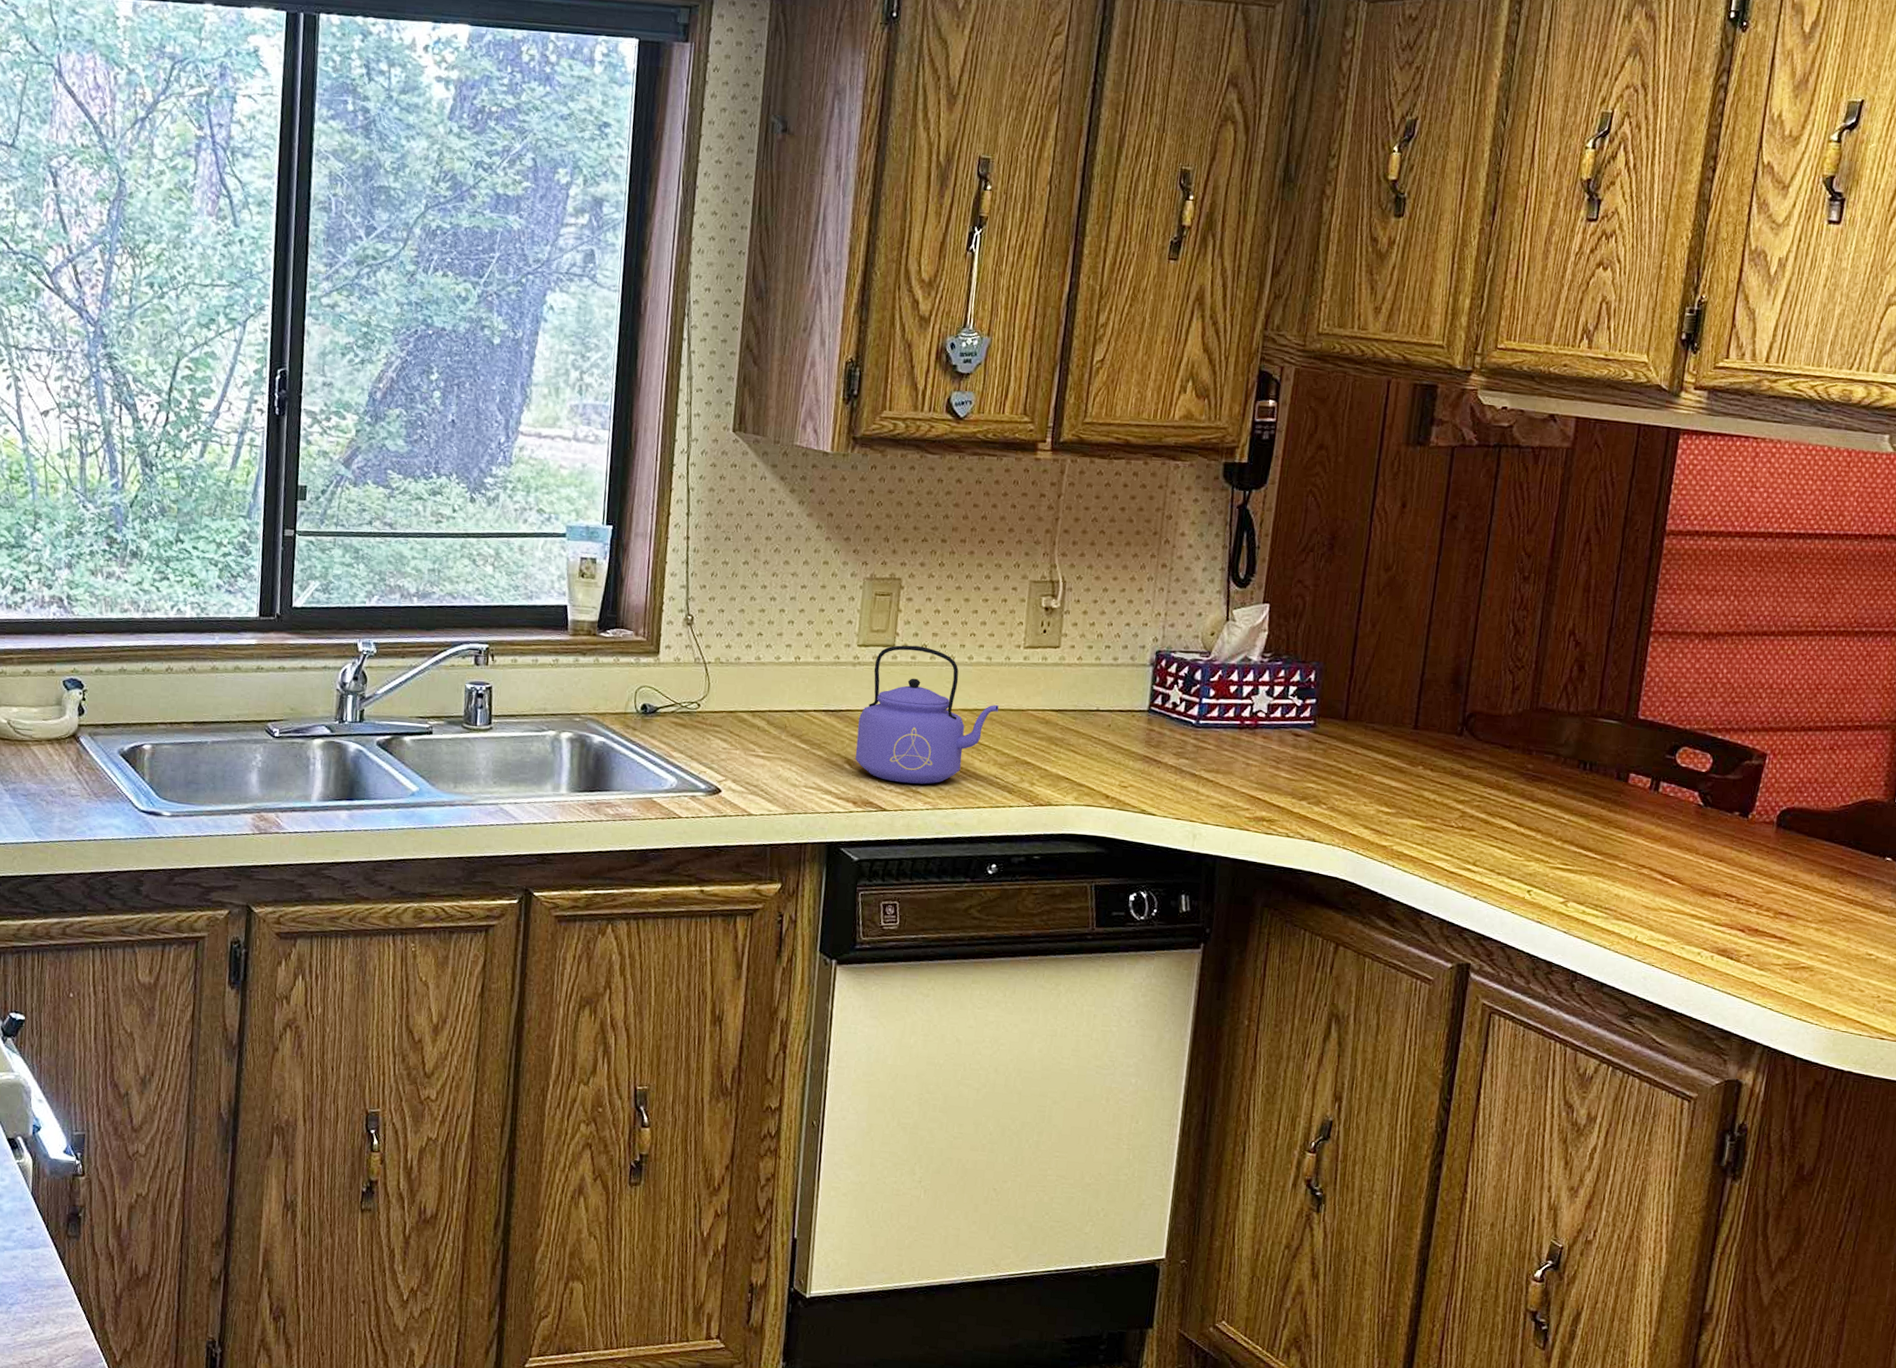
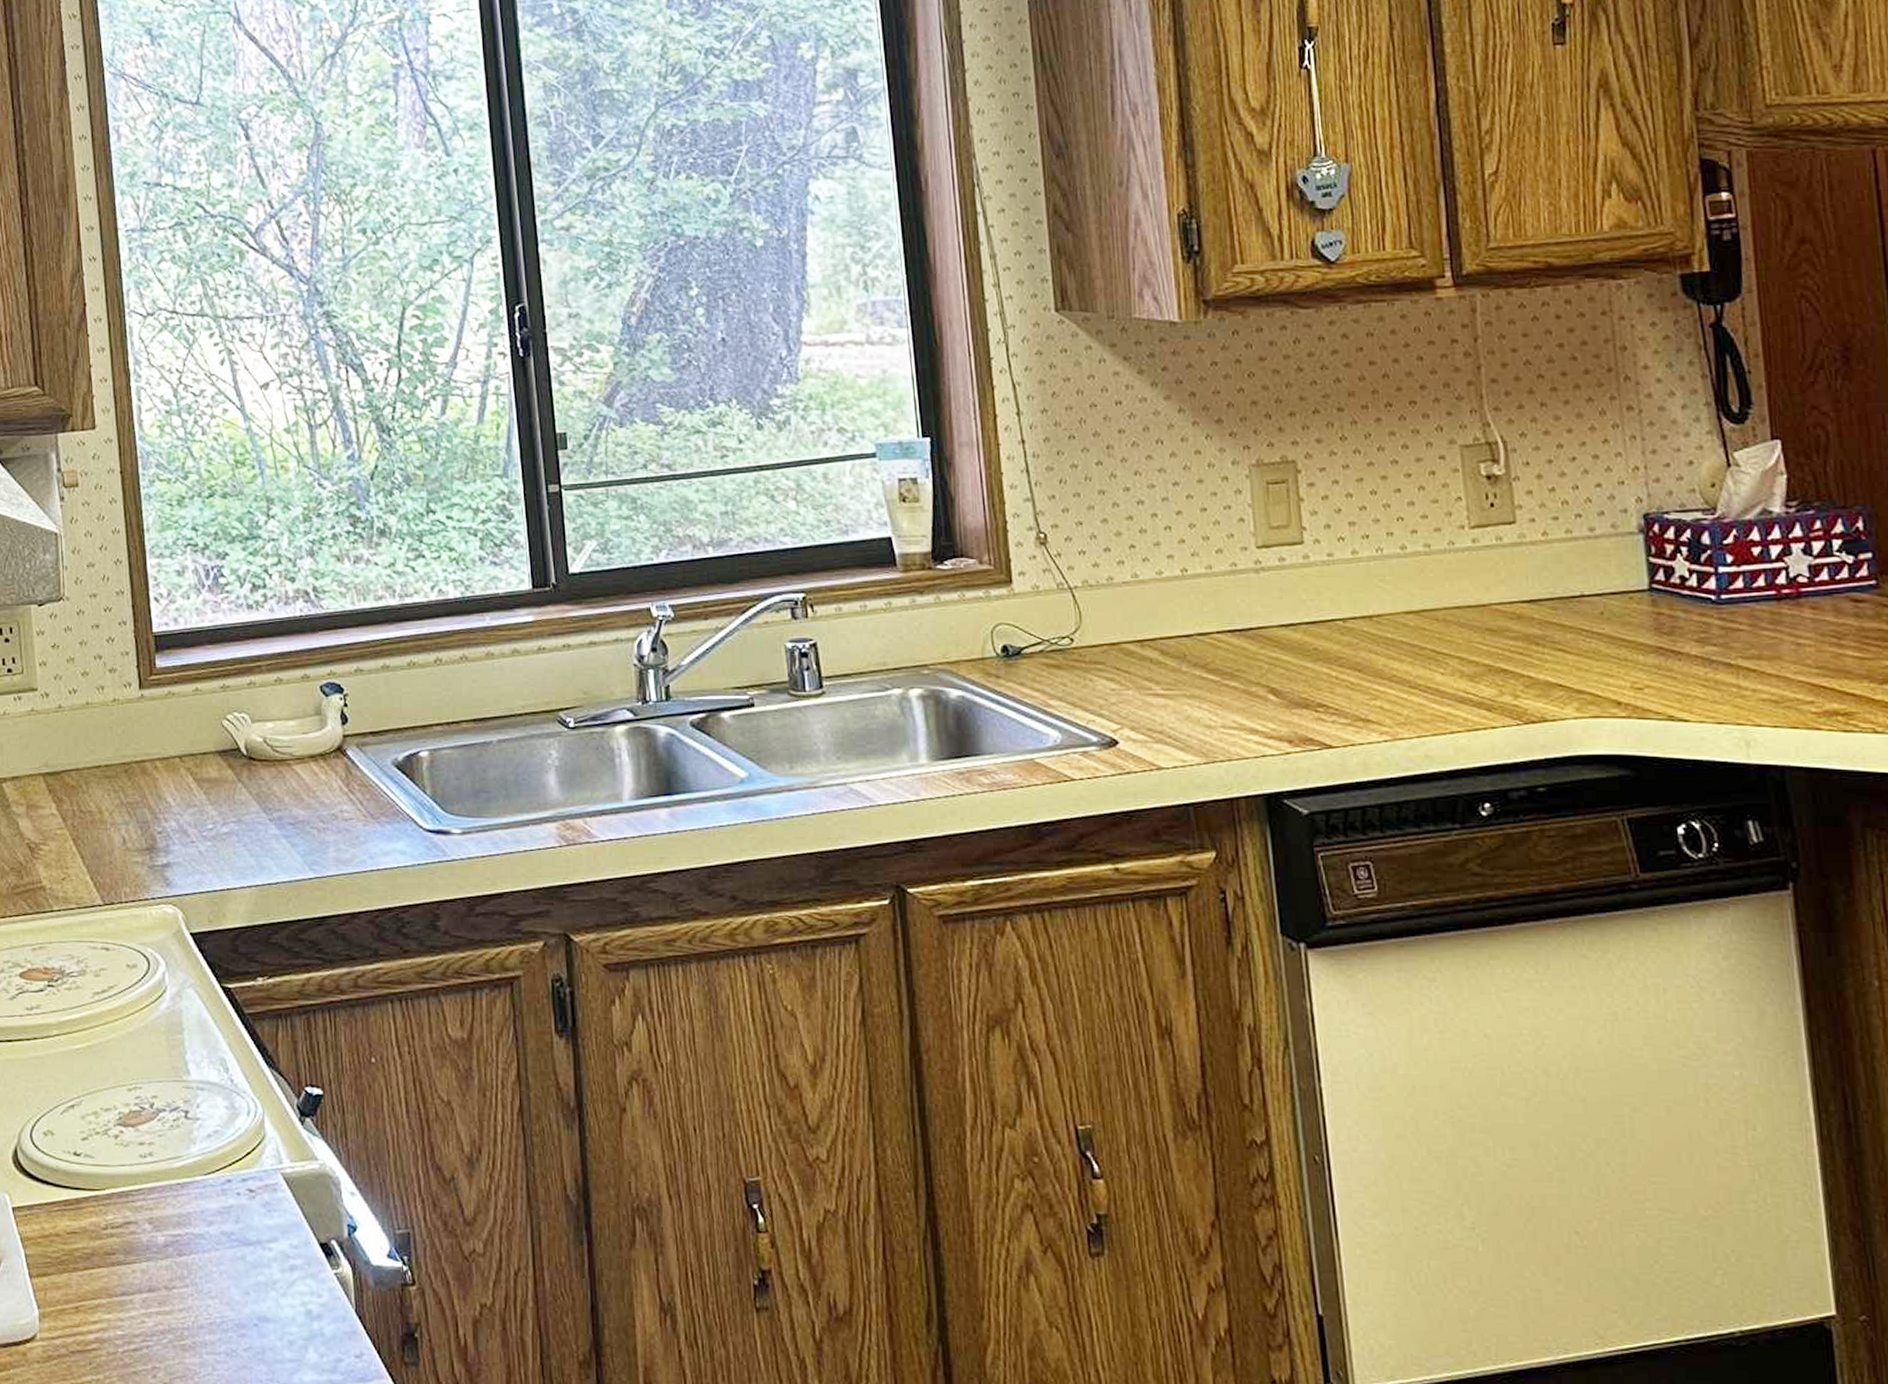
kettle: present [855,645,999,784] -> none [1275,540,1452,711]

